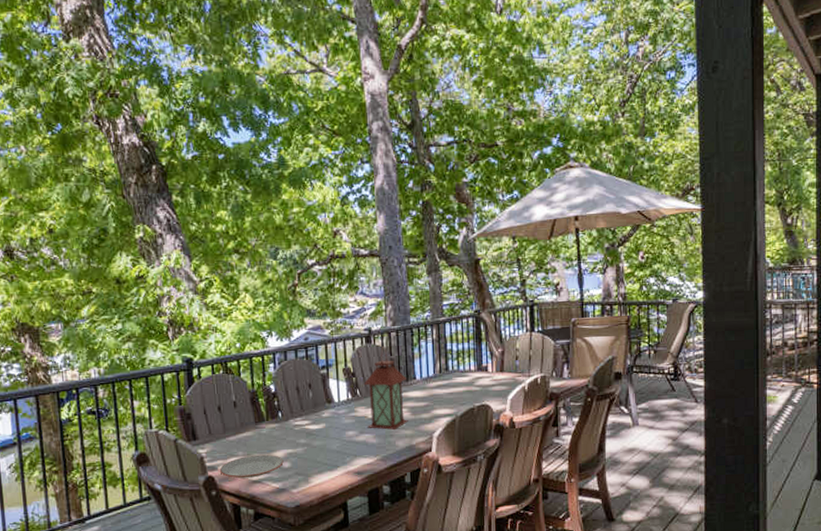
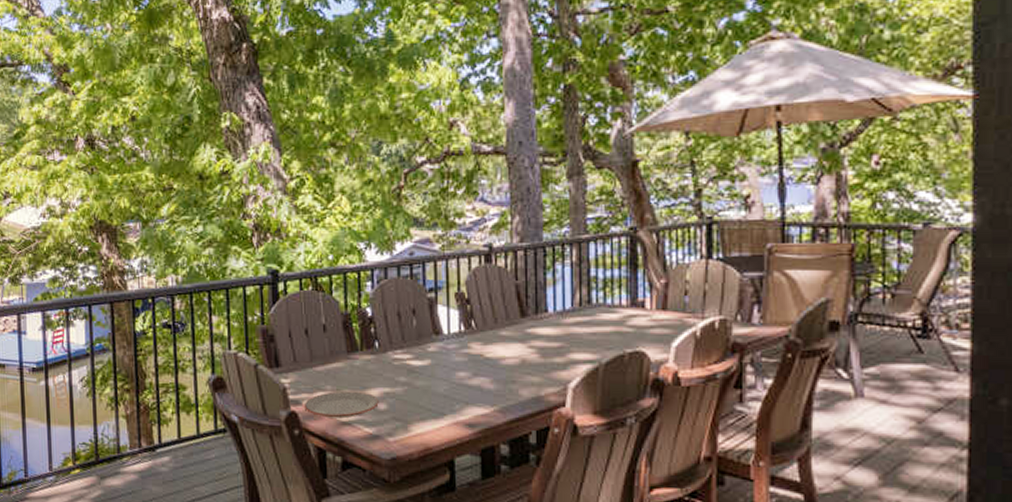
lantern: present [363,345,408,430] -> none [480,267,536,374]

